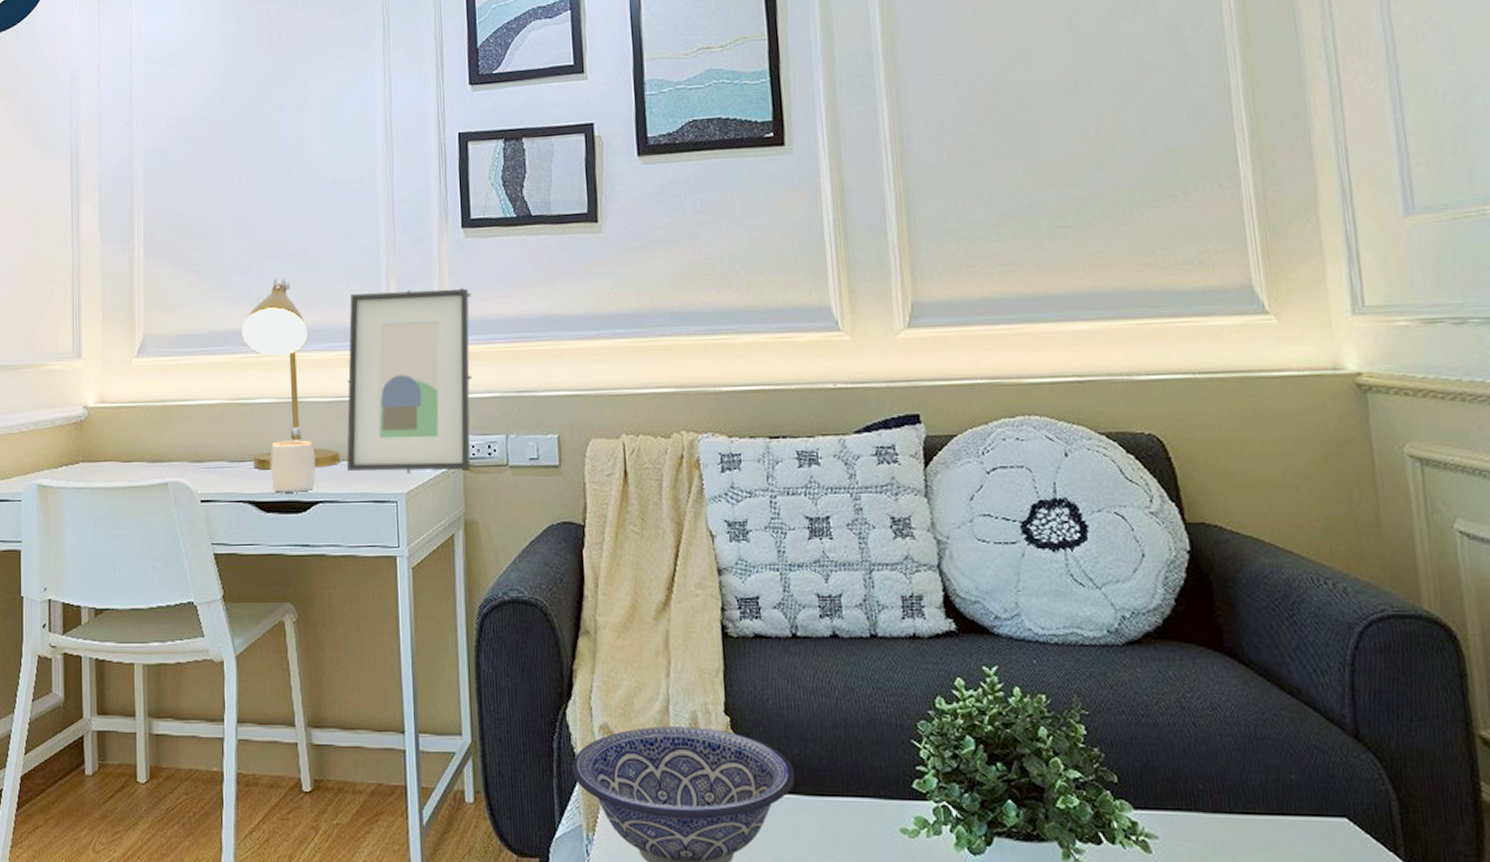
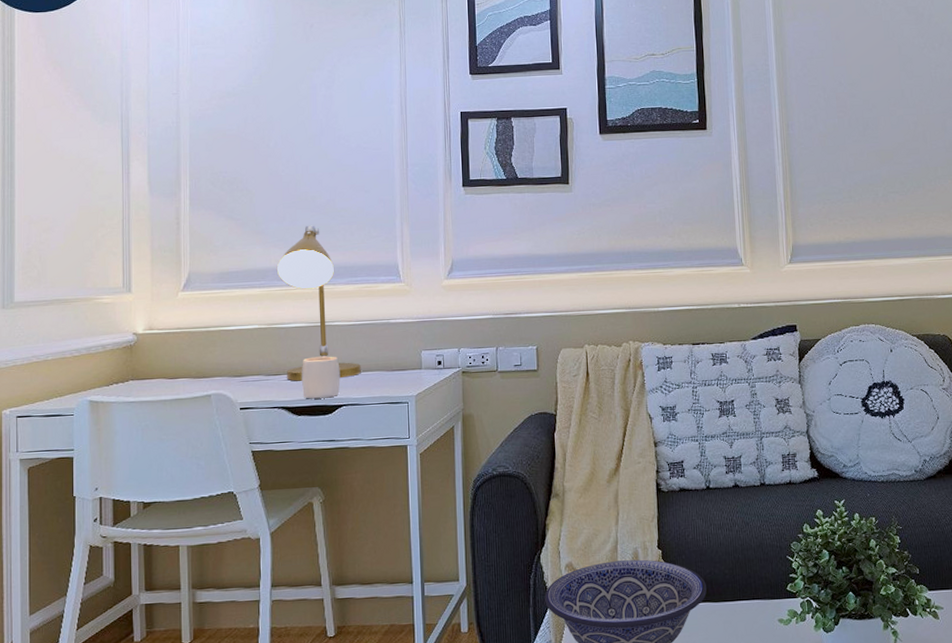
picture frame: present [347,287,472,473] -> none [367,233,470,380]

